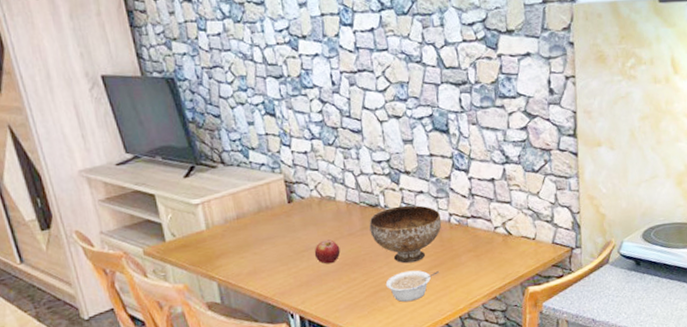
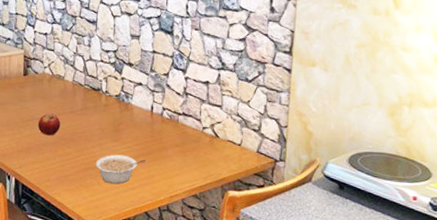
bowl: present [369,205,442,264] -> none [89,93,155,148]

